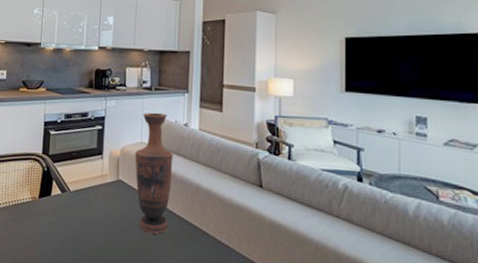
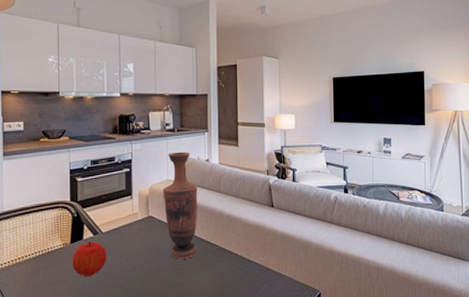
fruit: none [38,199,73,236] -> present [72,241,107,276]

